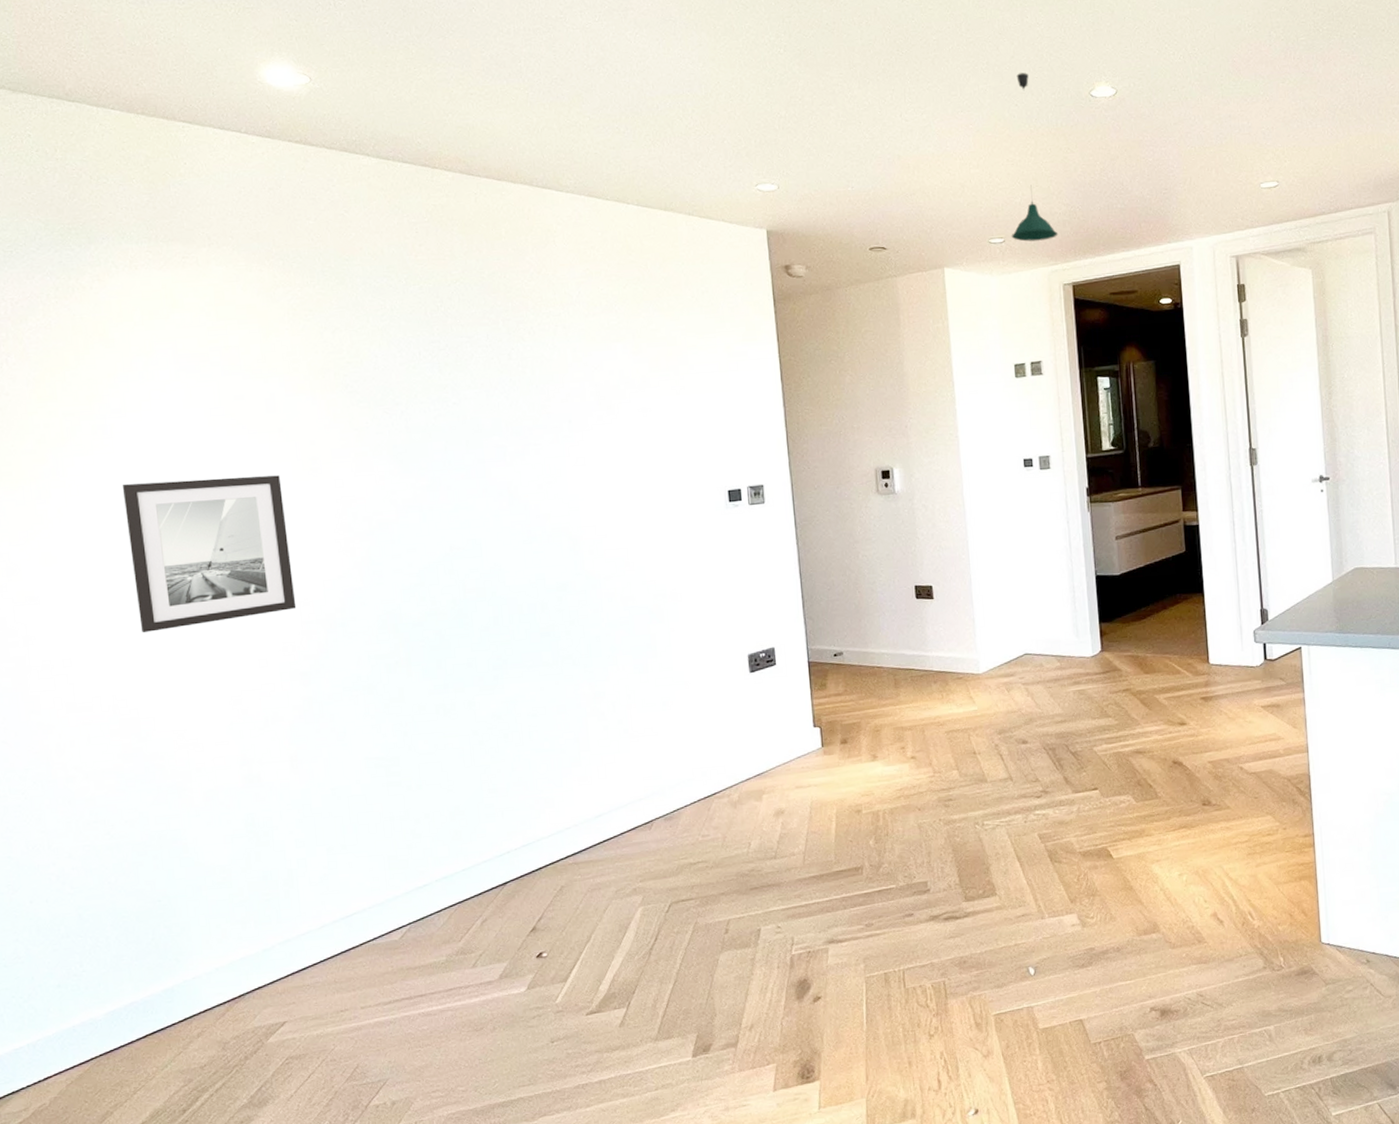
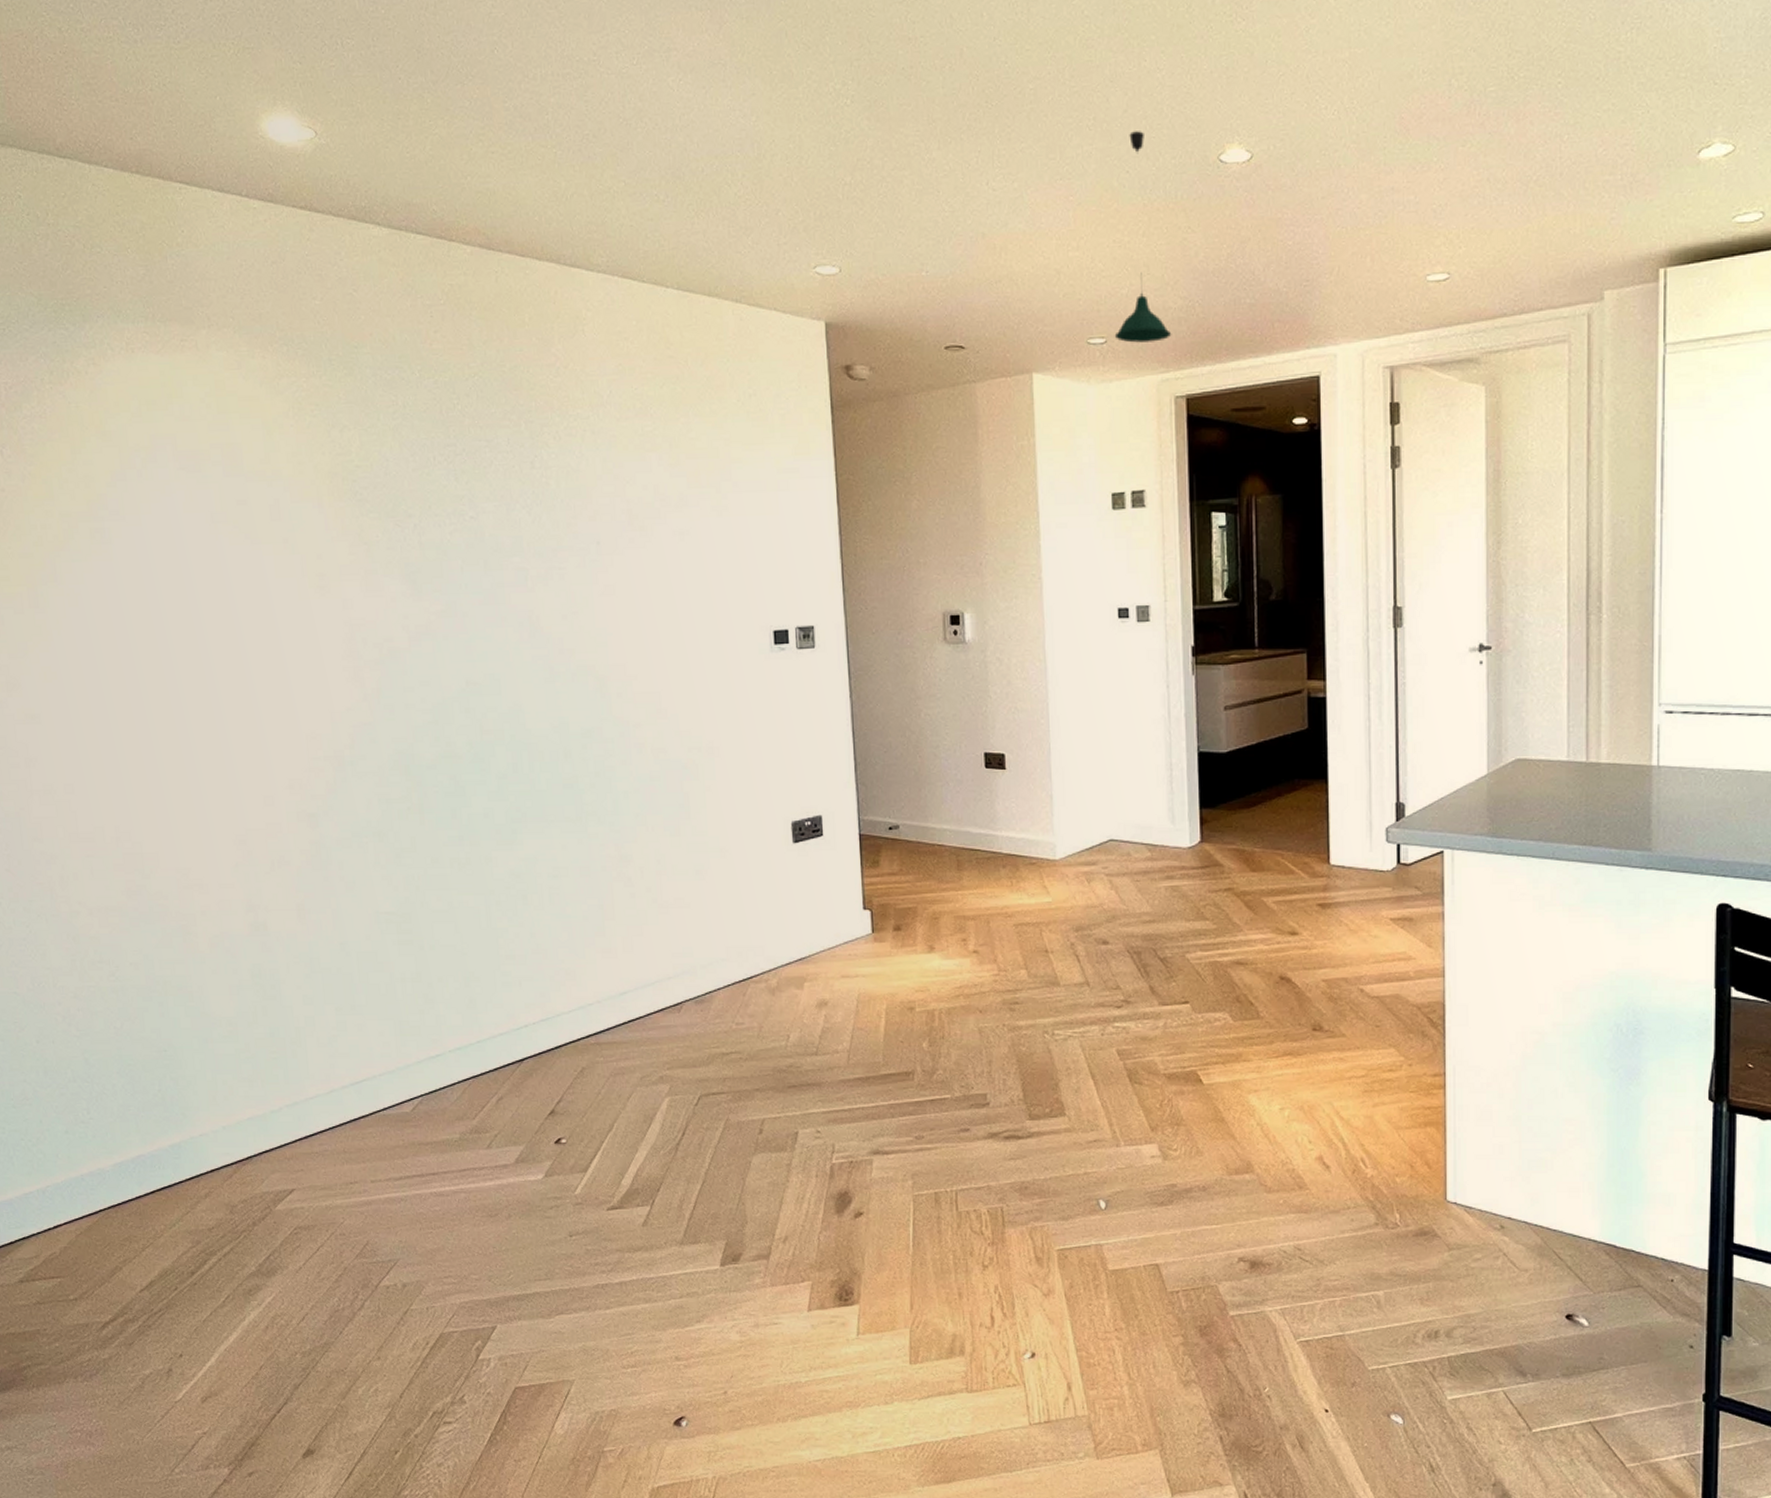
wall art: present [122,475,297,632] -> none [121,592,303,760]

